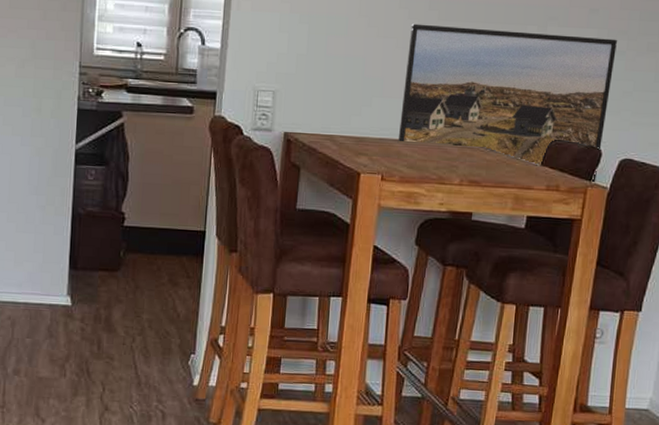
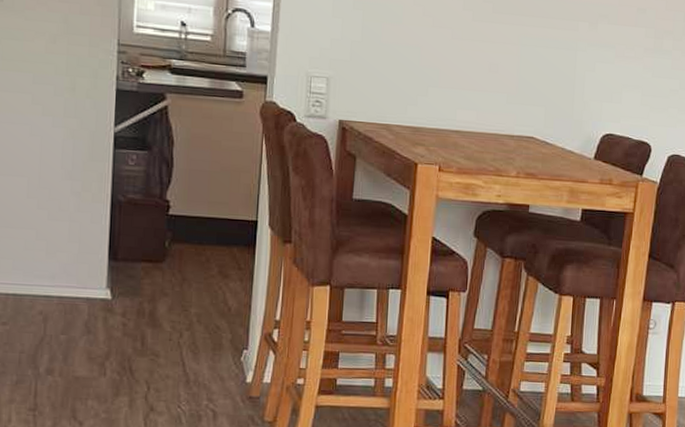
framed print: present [397,23,617,184] -> none [454,15,663,179]

